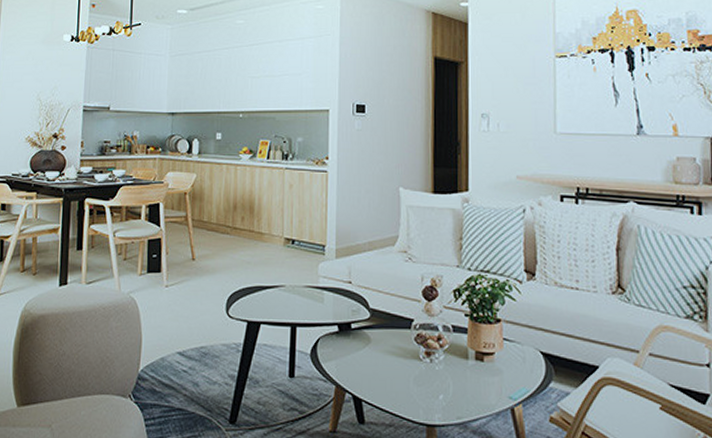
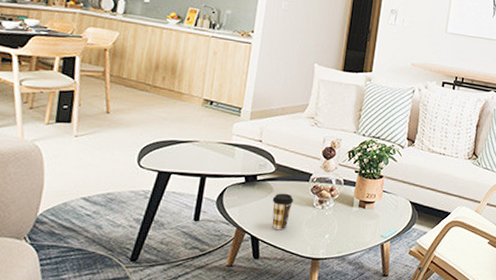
coffee cup: none [371,343,396,389] -> present [272,193,294,231]

